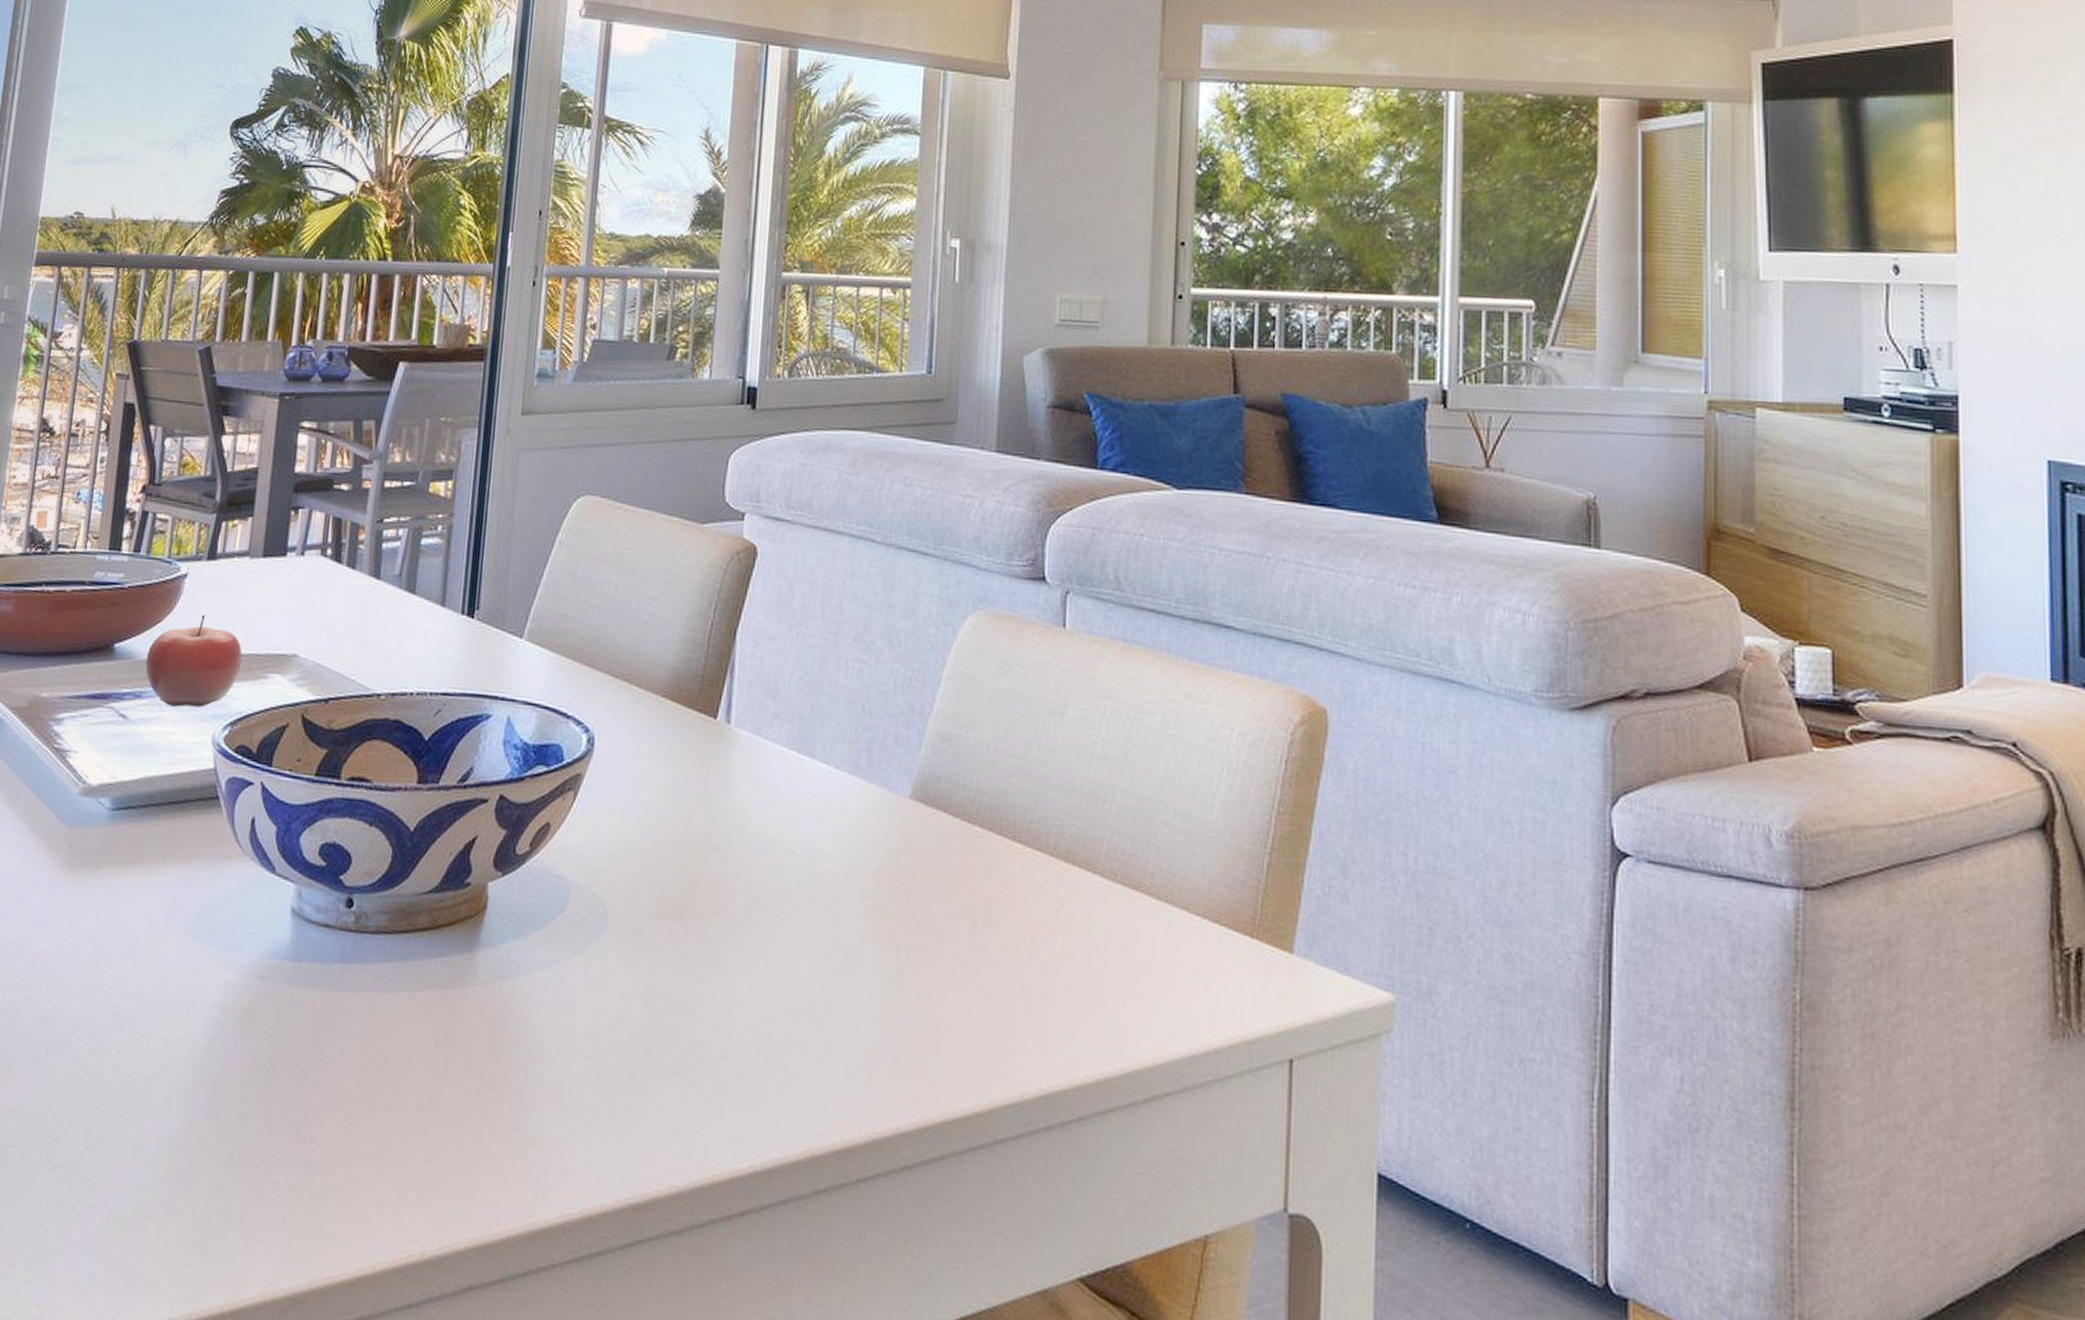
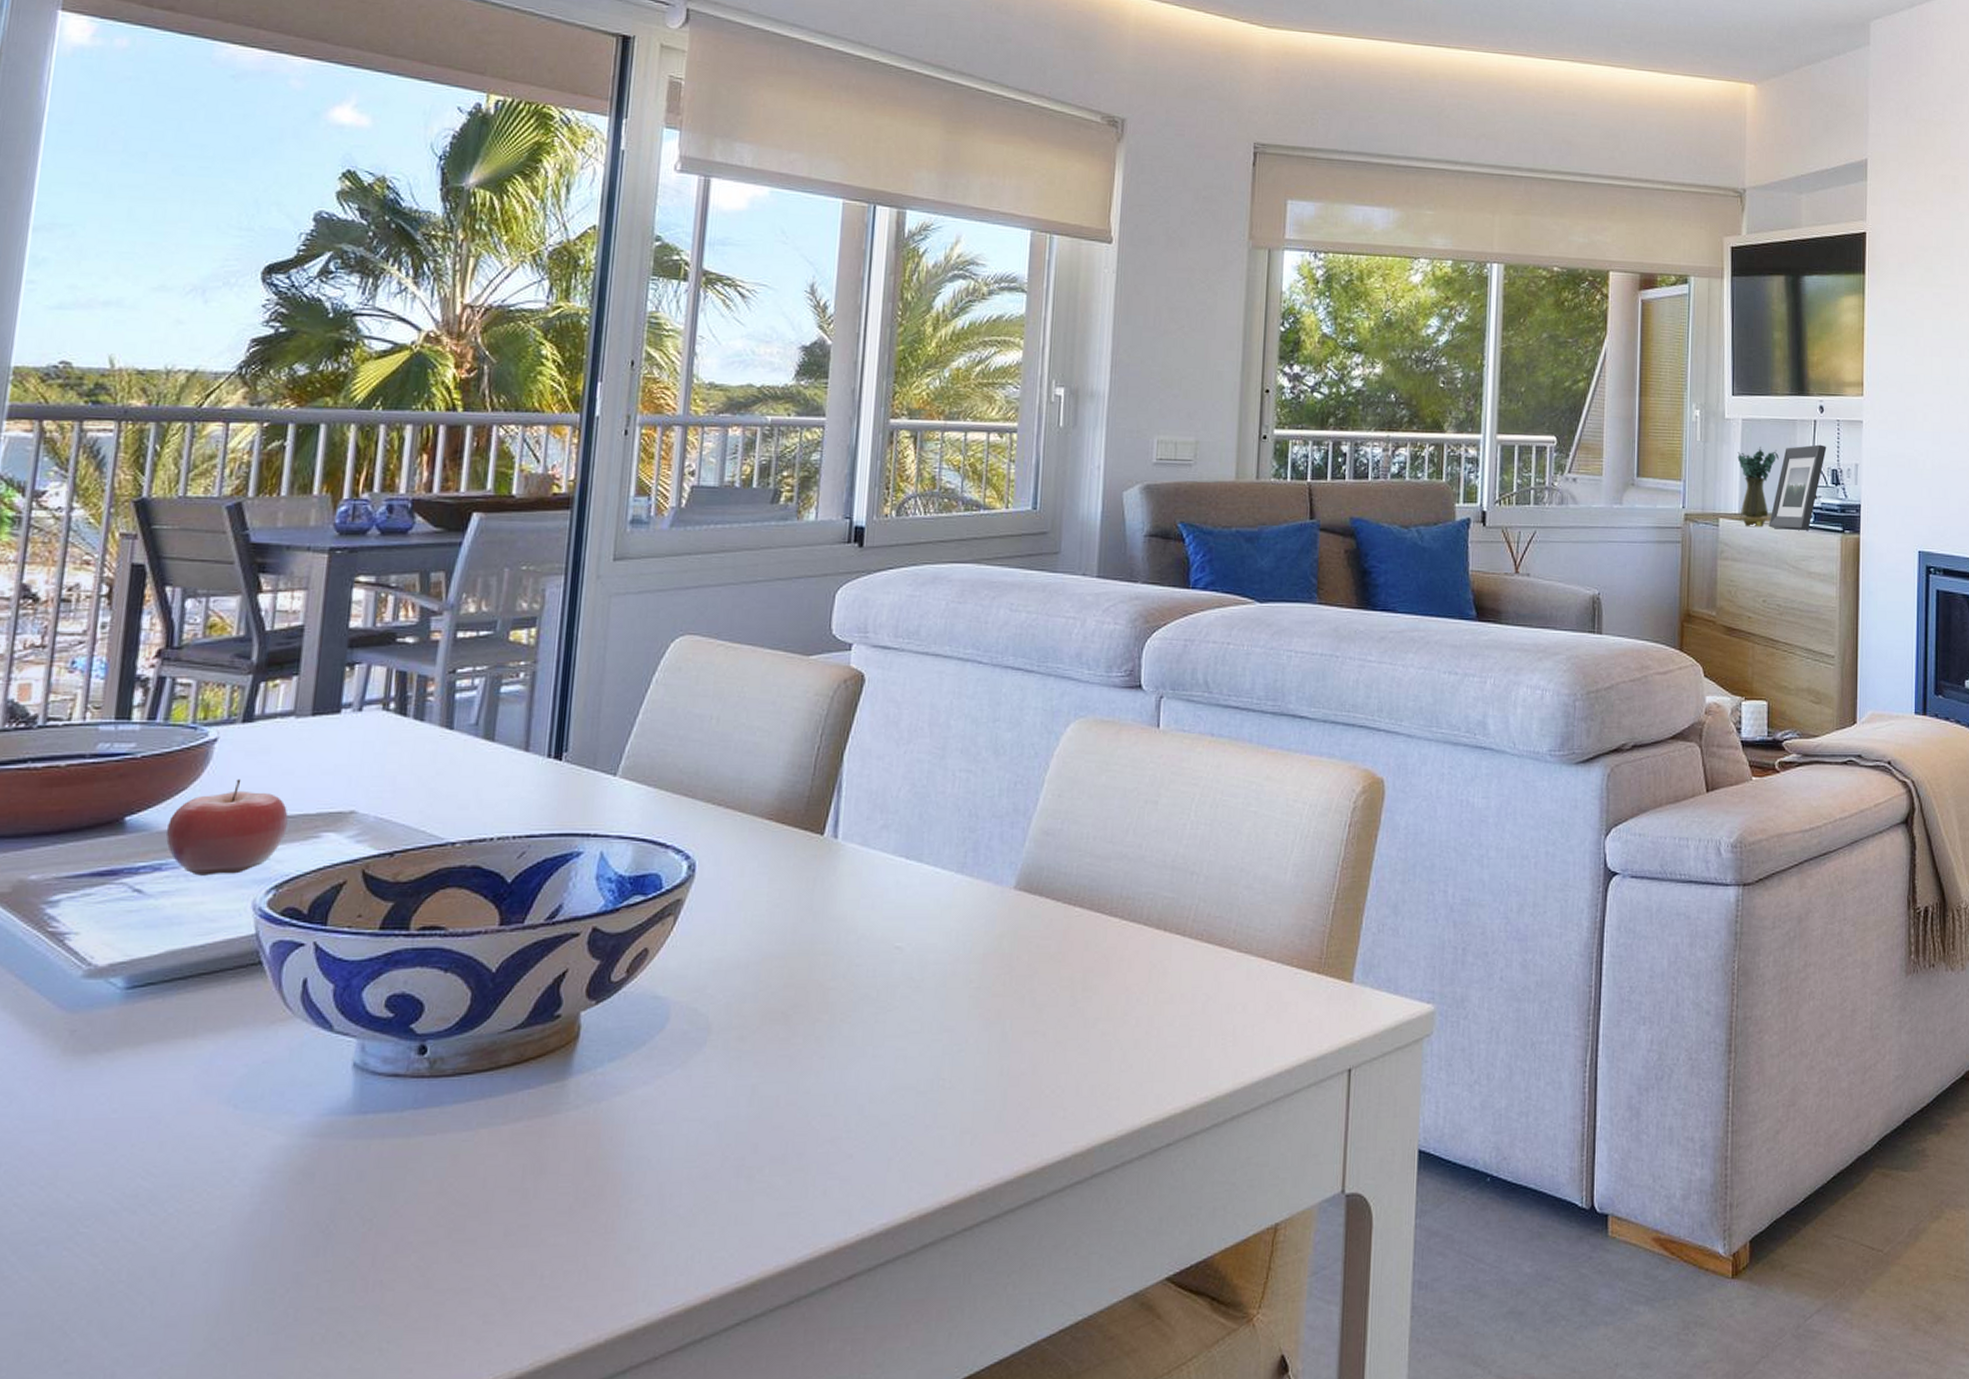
vase: none [1778,317,1837,422] -> present [1737,447,1779,528]
picture frame: none [1825,315,1906,427] -> present [1768,444,1827,530]

